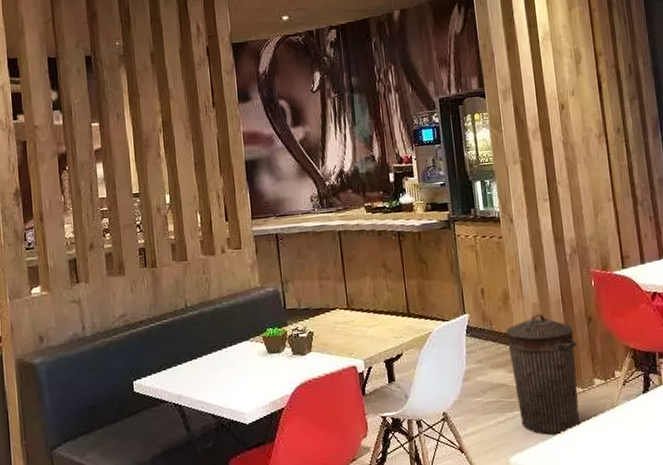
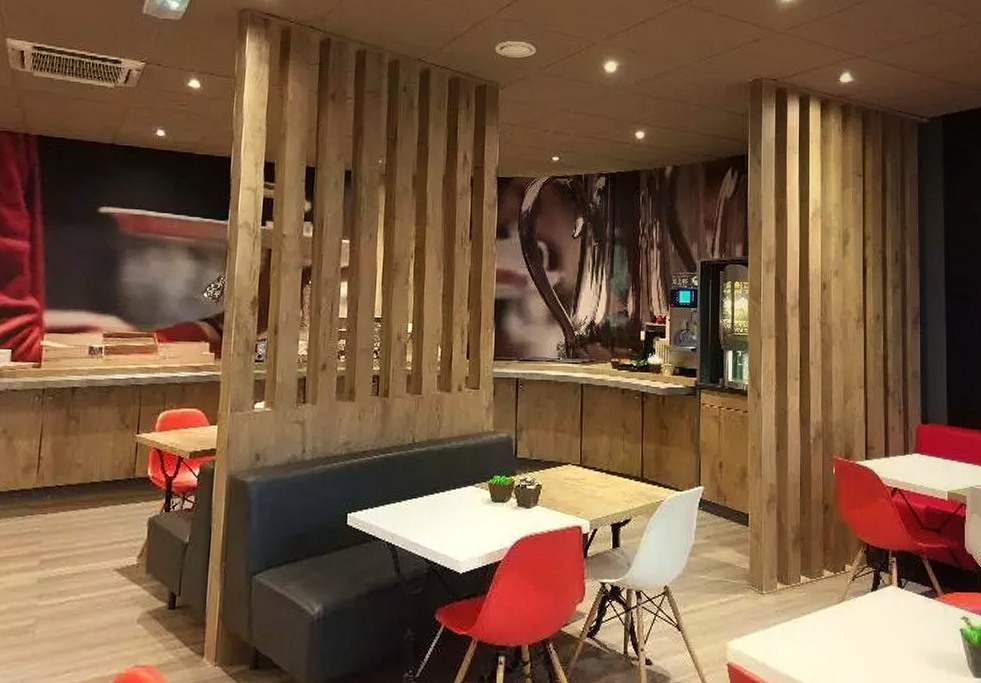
trash can: present [506,314,580,435] -> none [740,496,810,624]

